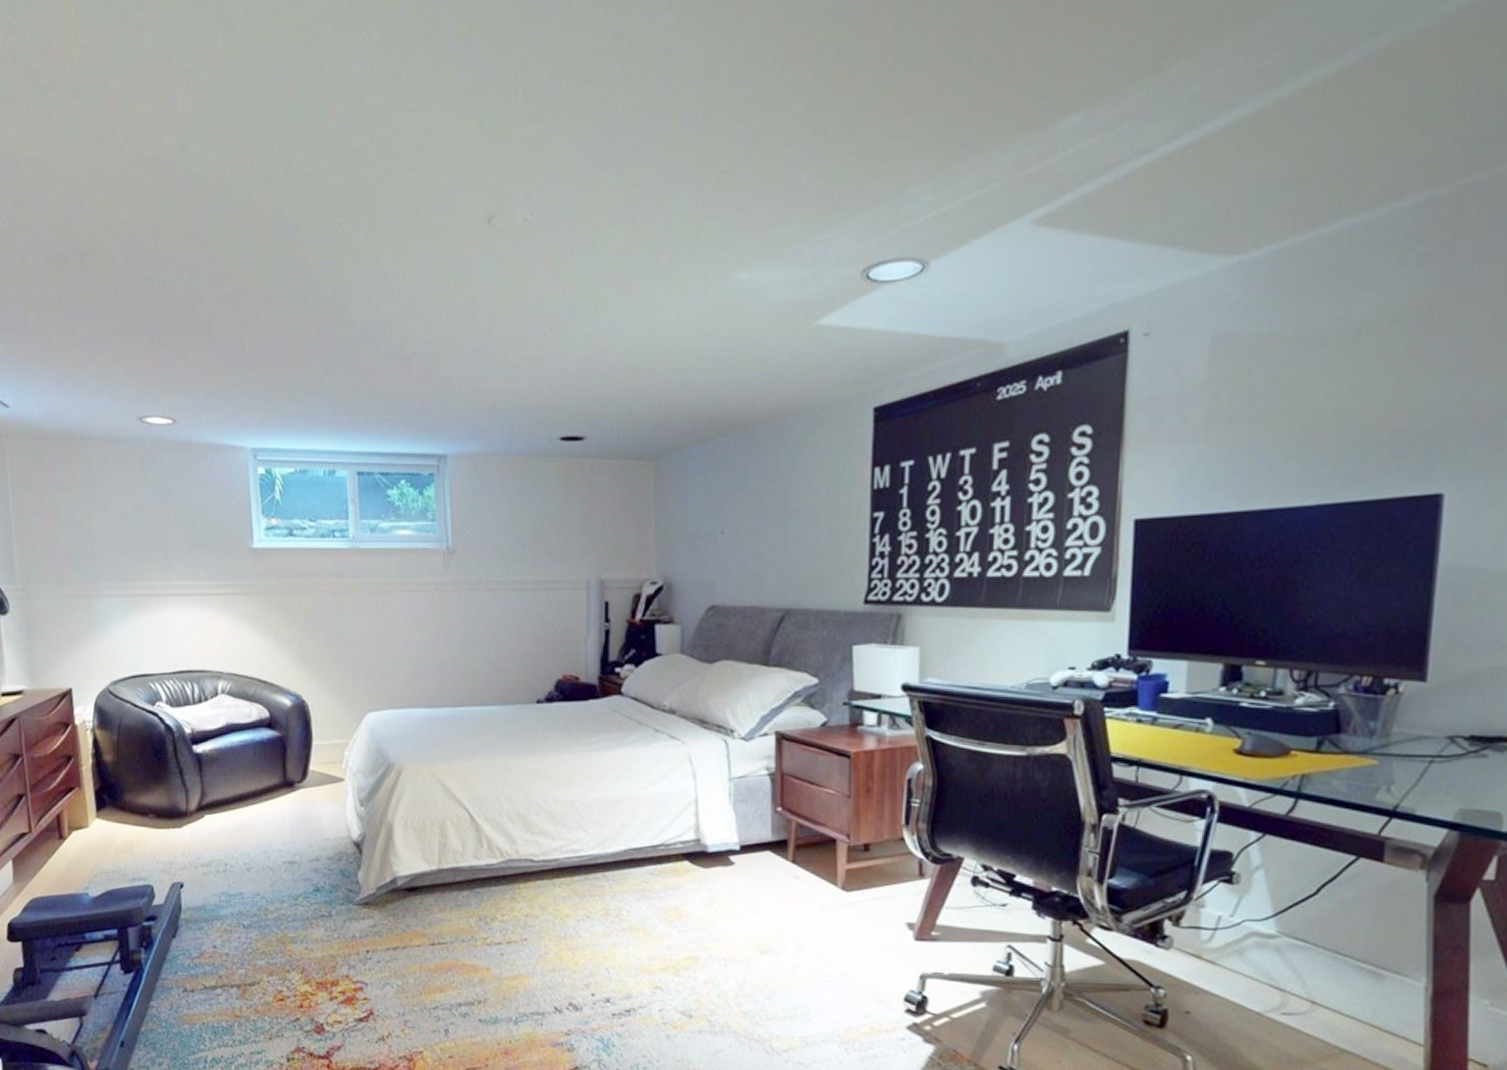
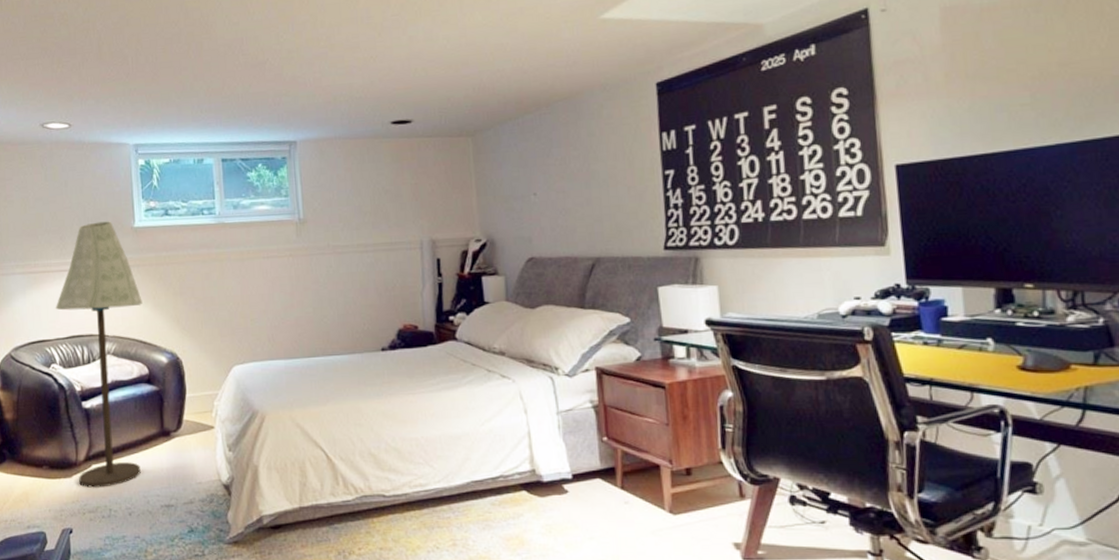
floor lamp: none [159,539,262,840] -> present [55,221,143,488]

